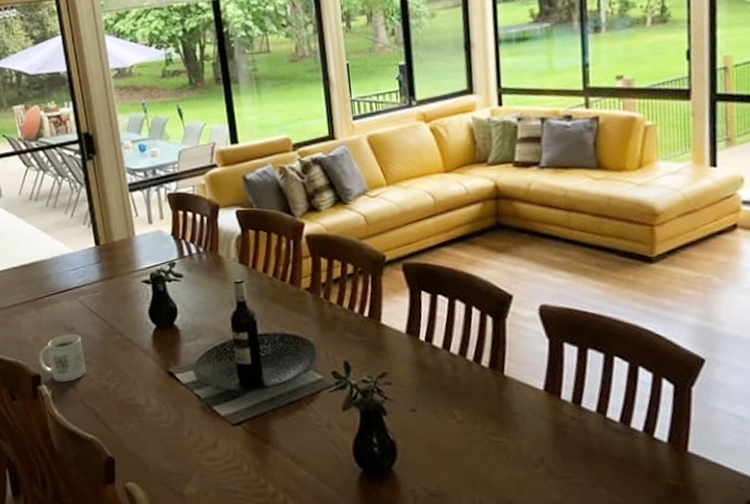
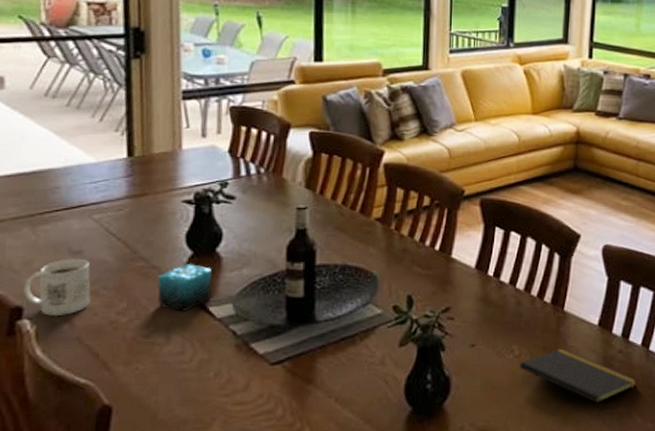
candle: none [132,335,177,378] -> present [156,263,213,312]
notepad: none [463,414,596,487] -> present [519,348,637,418]

